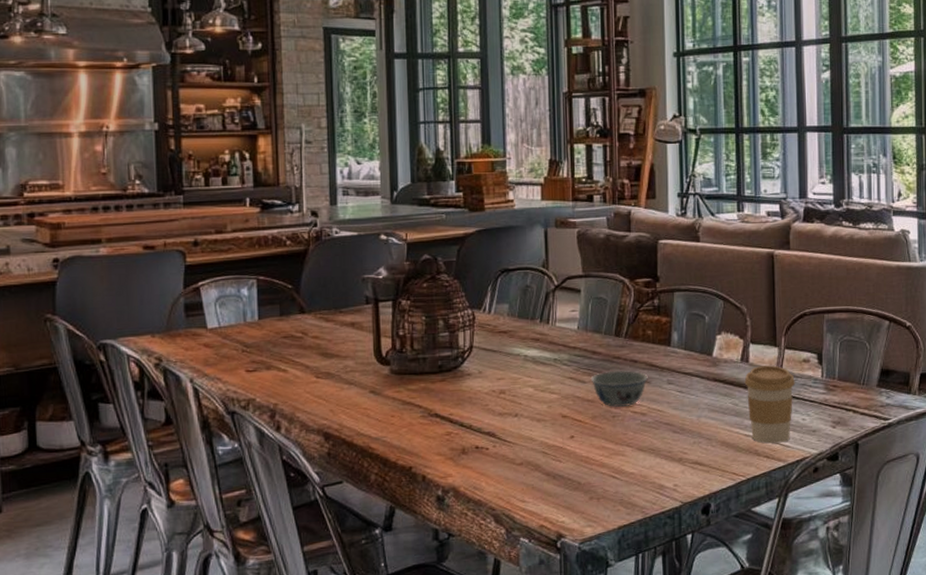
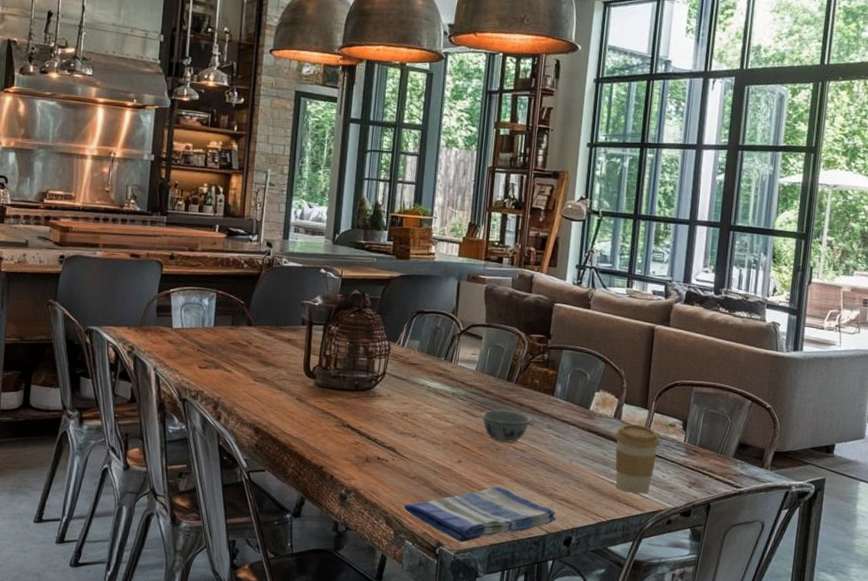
dish towel: none [513,459,691,530] -> present [403,486,557,543]

